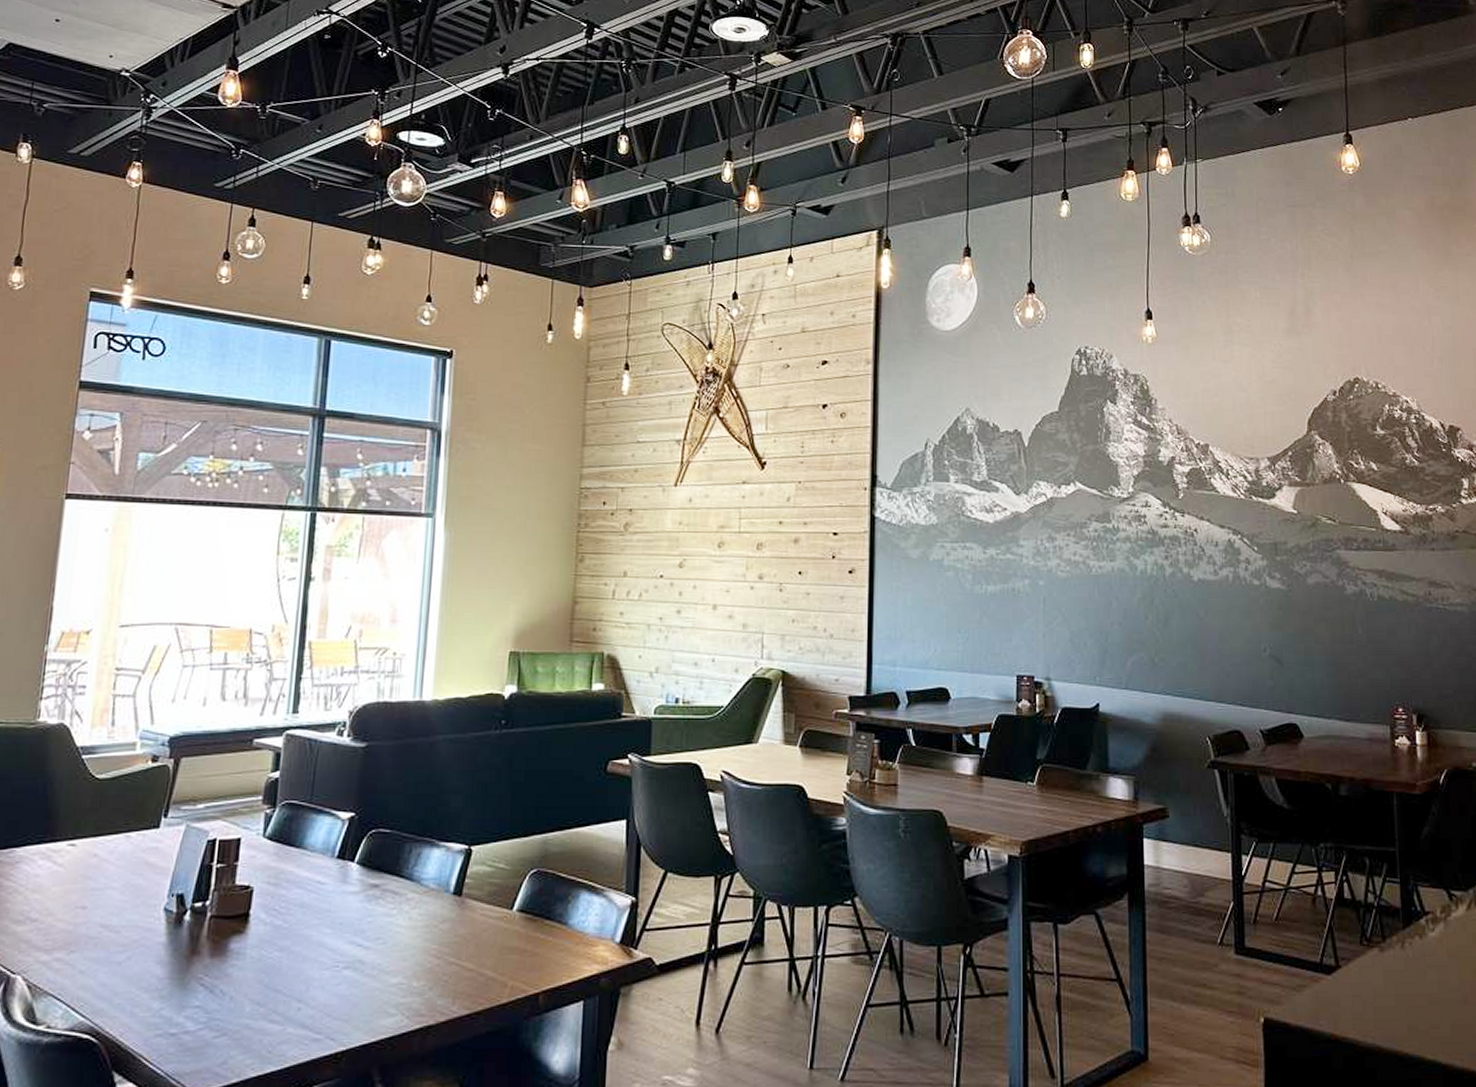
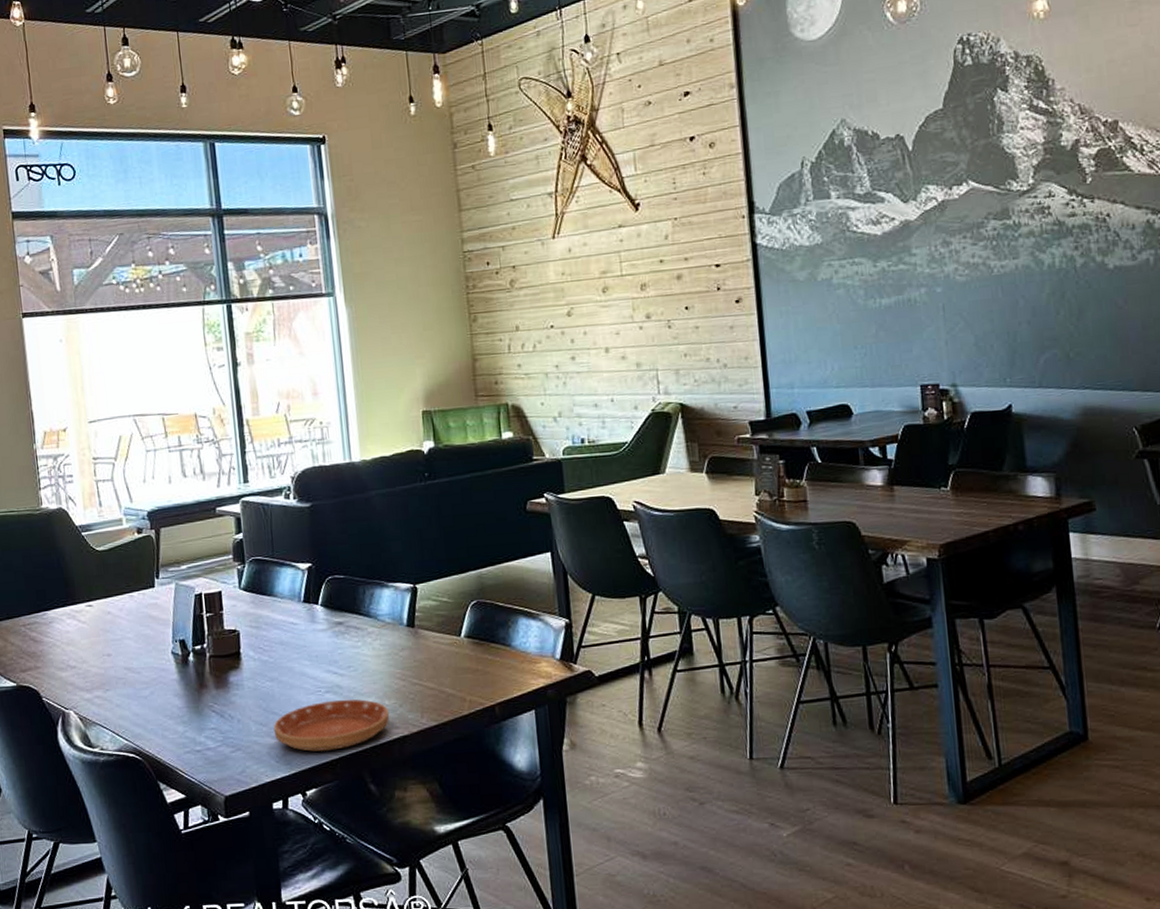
saucer: none [272,977,416,1041] -> present [273,699,390,752]

